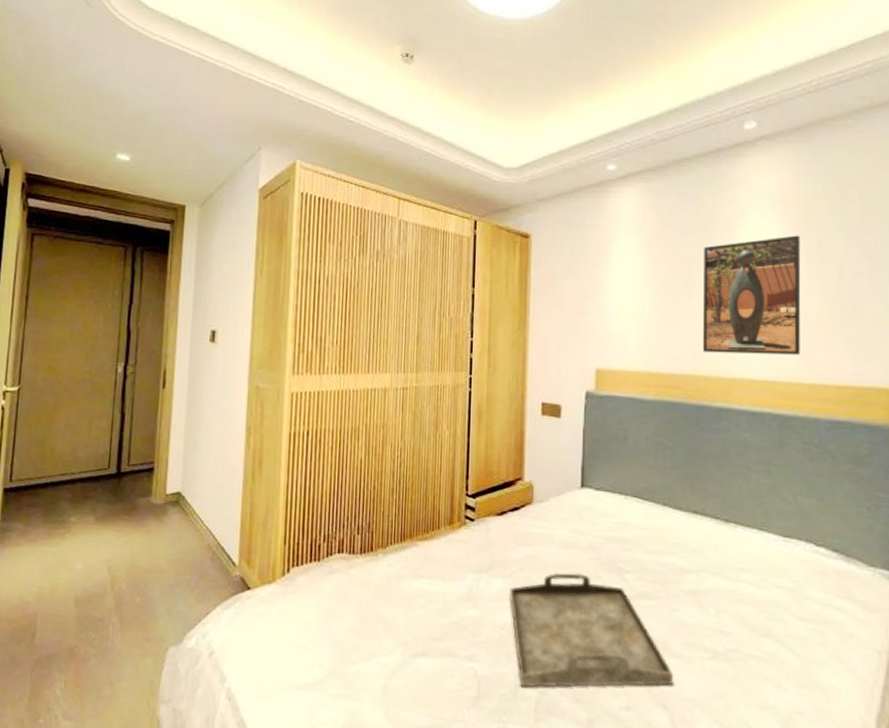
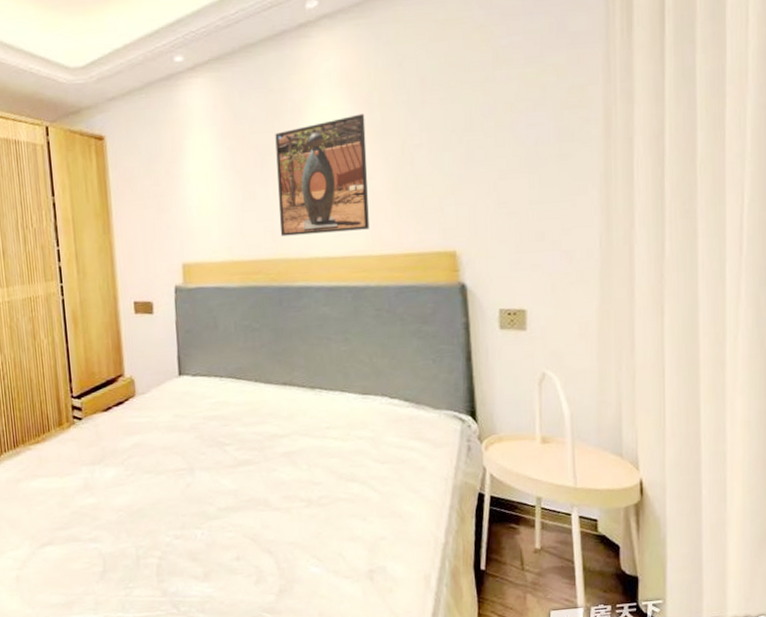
serving tray: present [509,572,673,688] -> none [123,452,275,557]

